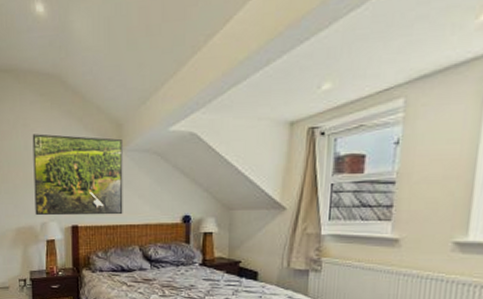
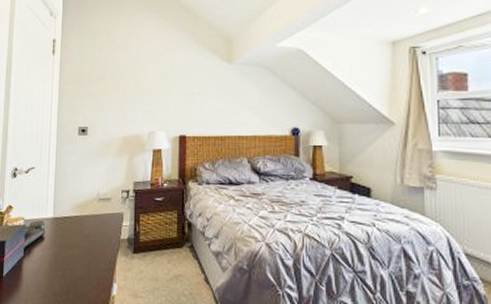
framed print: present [32,134,123,216] -> none [143,46,232,126]

